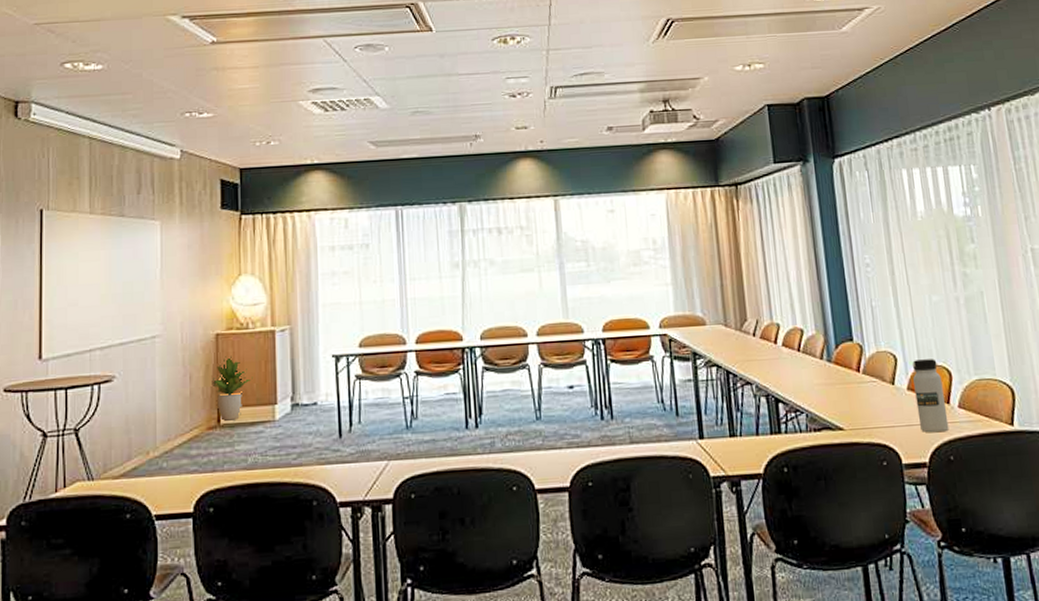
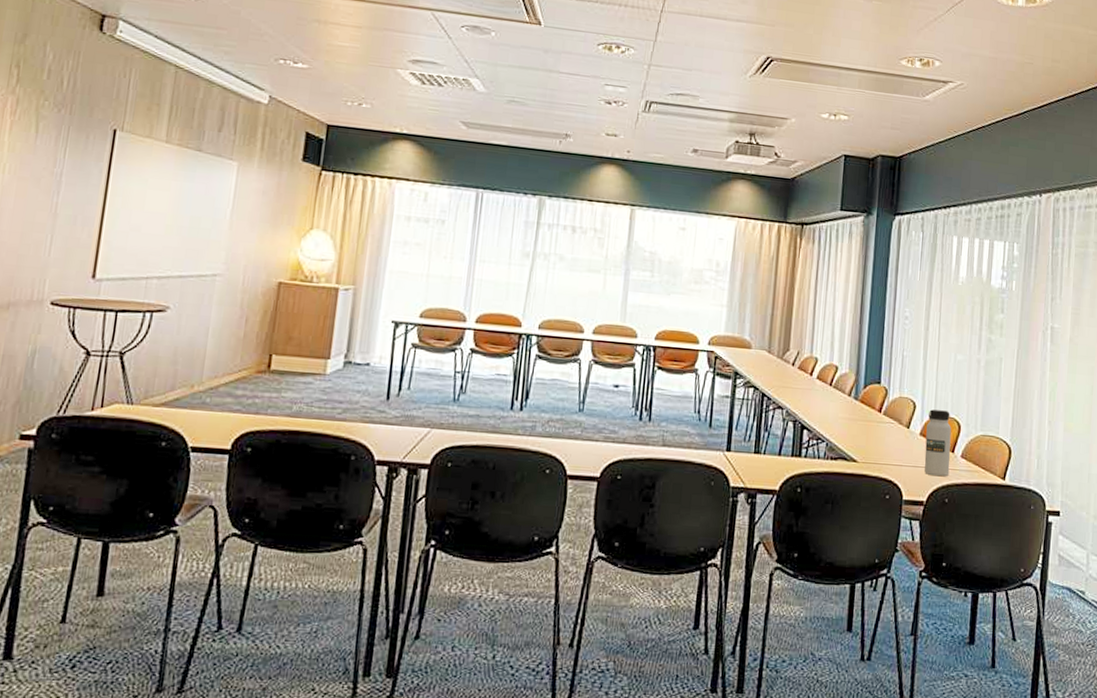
potted plant: present [213,356,253,421] -> none [268,305,310,368]

